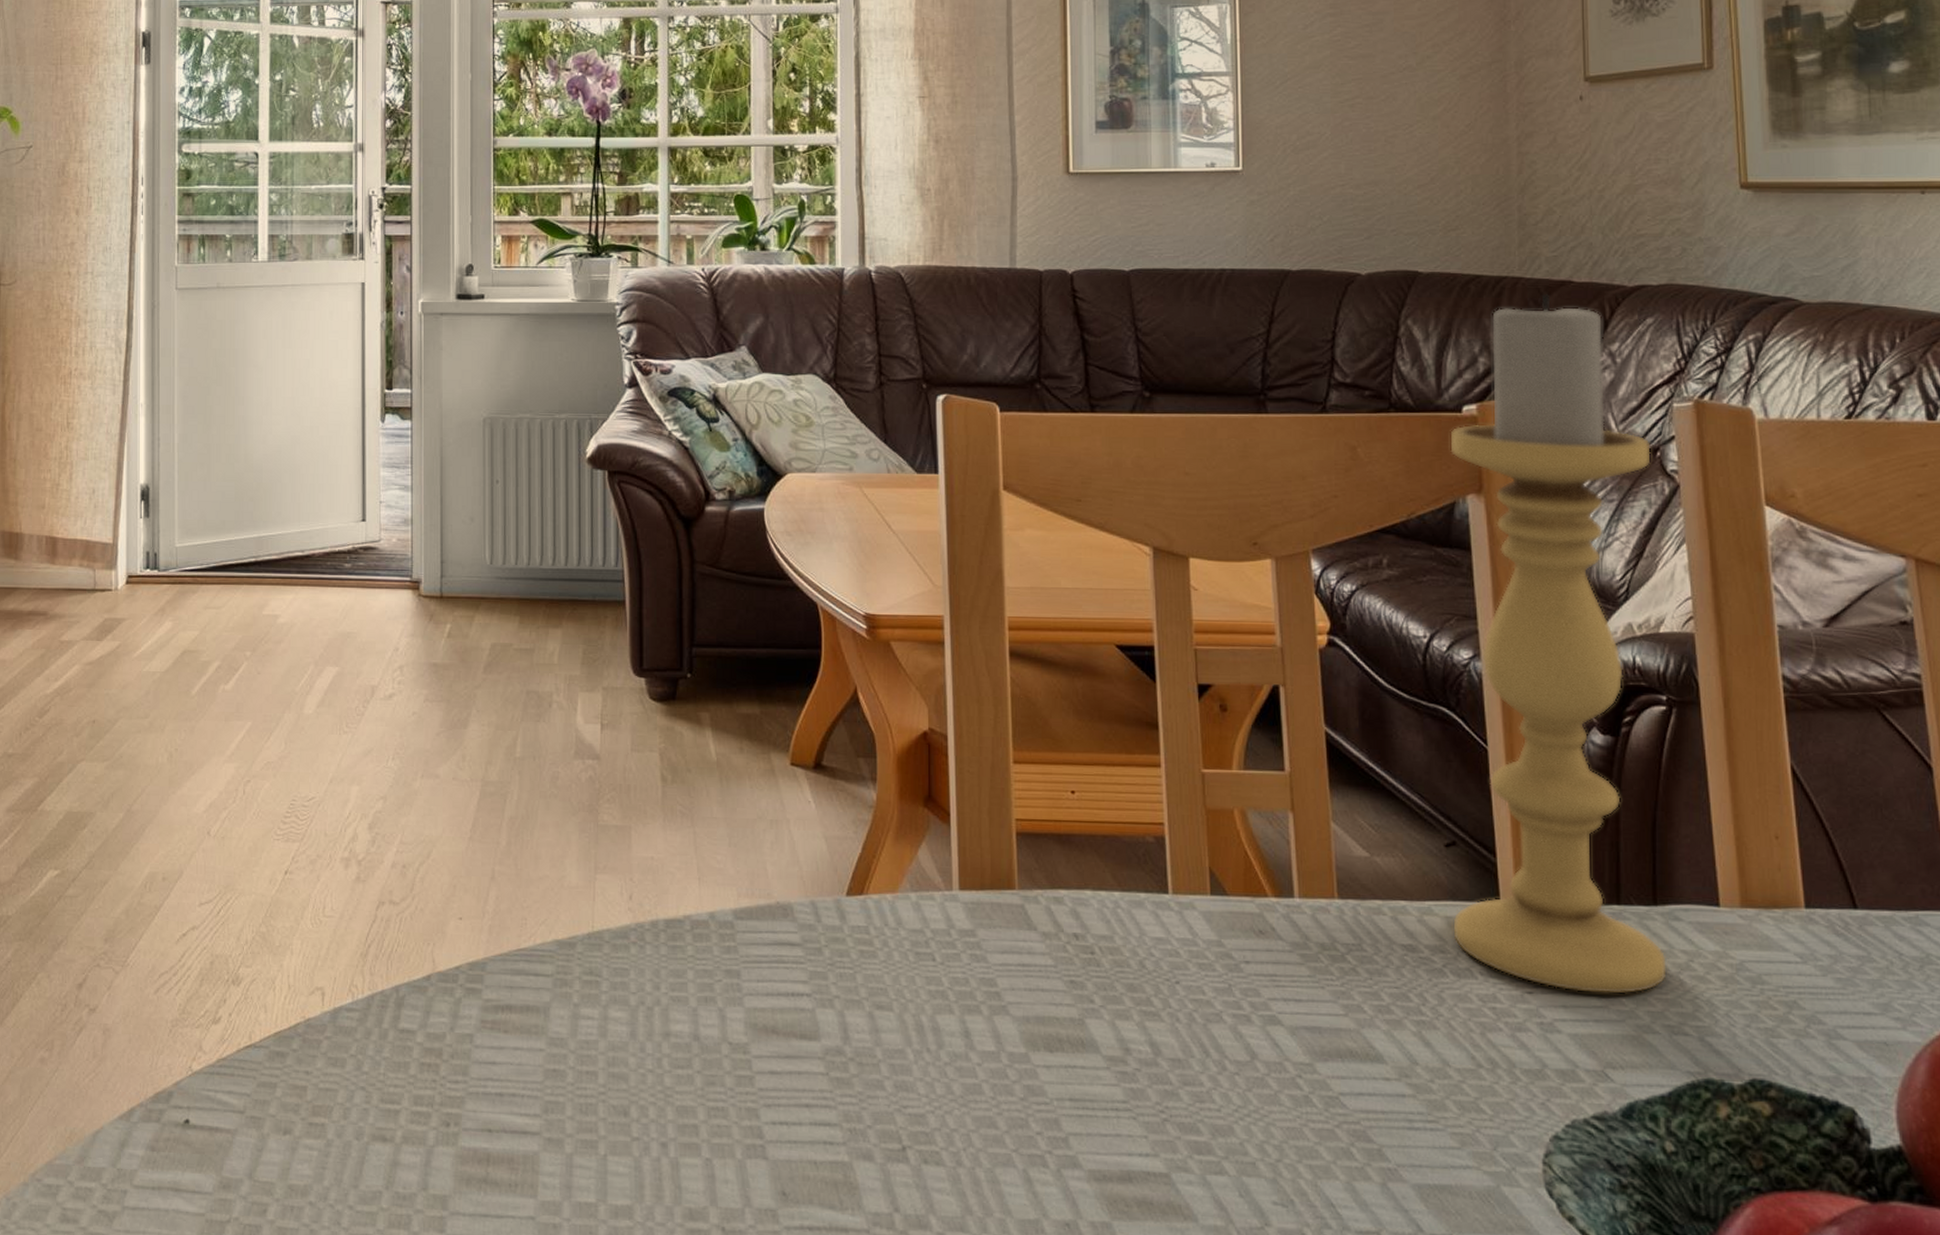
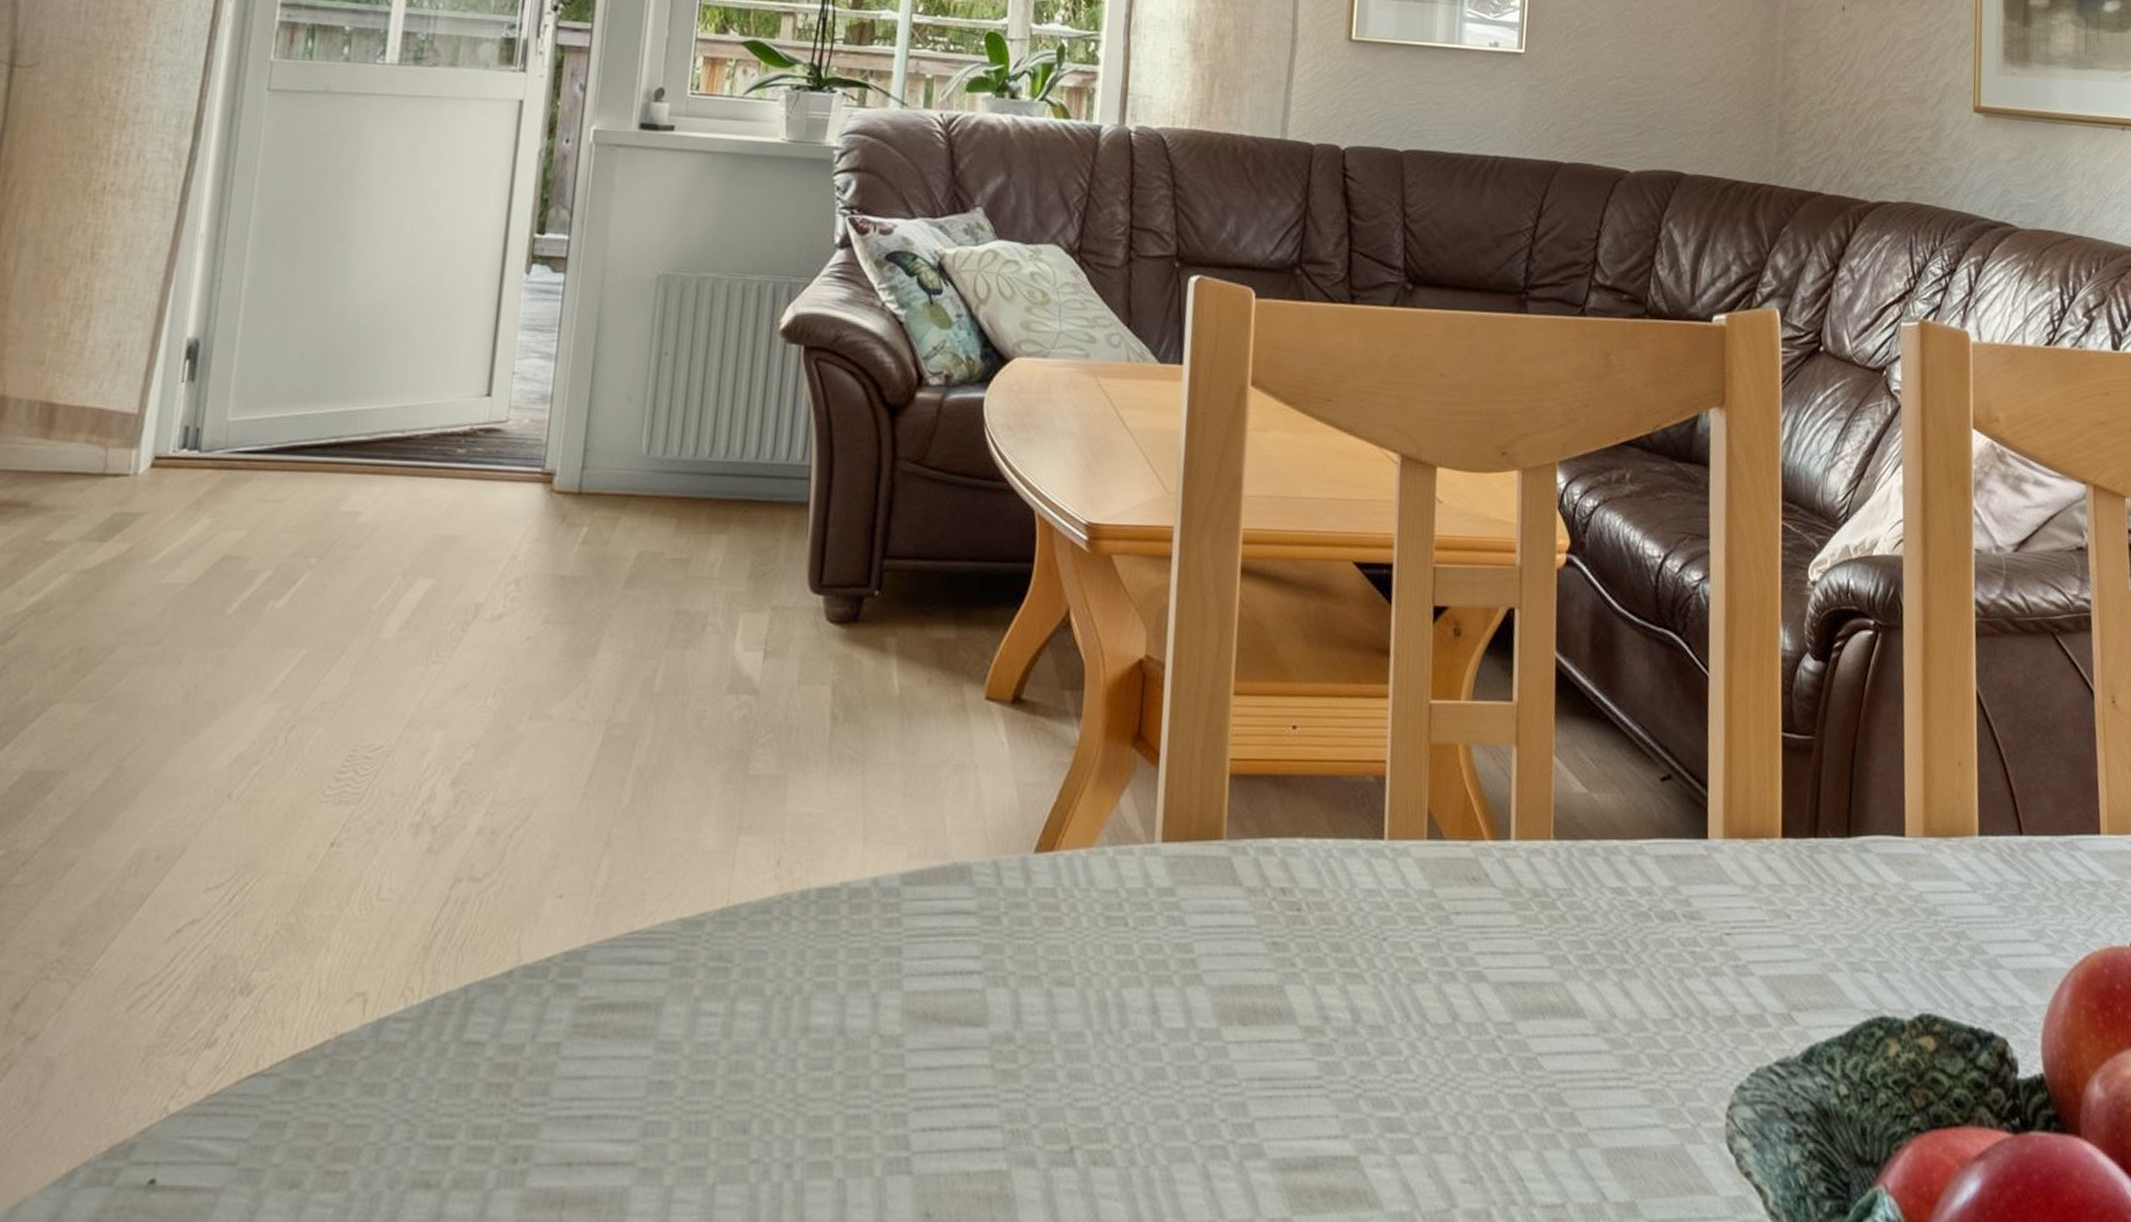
candle holder: present [1450,294,1668,995] -> none [1660,204,1879,933]

